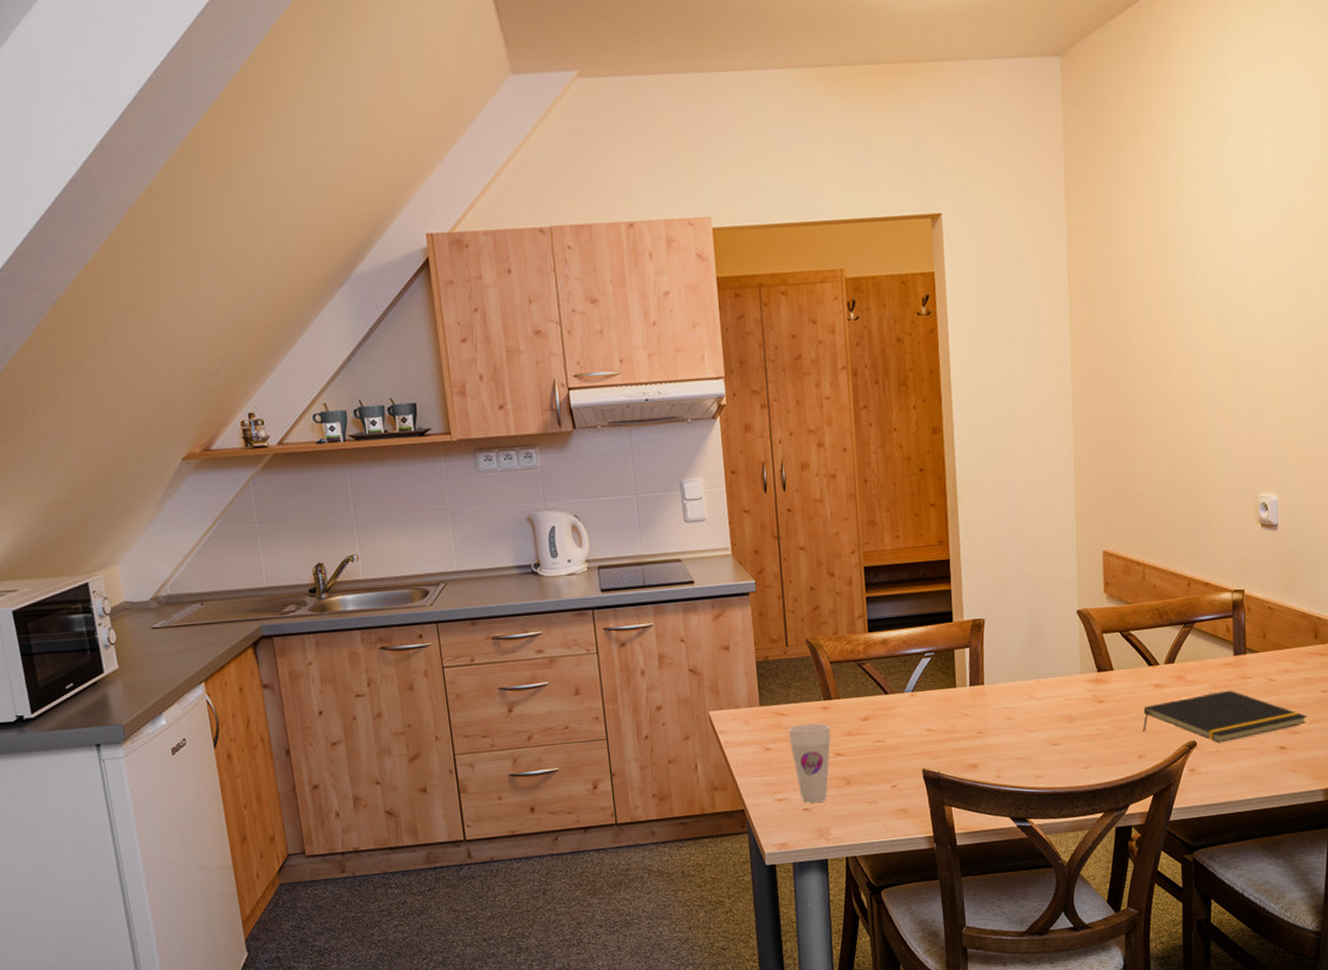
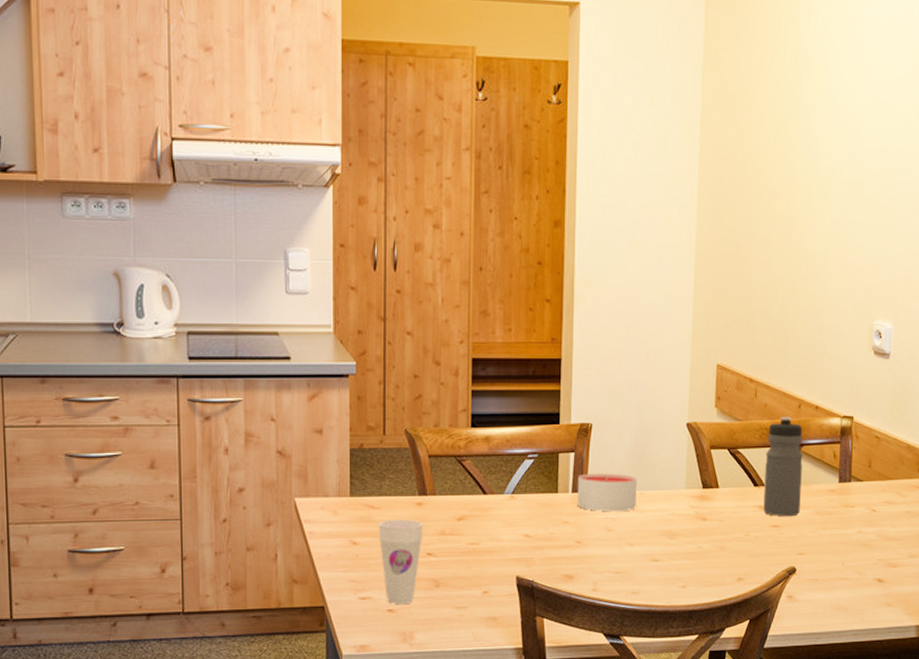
candle: none [974,664,1033,702] -> present [577,473,637,512]
notepad: present [1142,690,1307,743] -> none [743,517,906,571]
water bottle: none [1158,595,1196,693] -> present [763,416,803,517]

